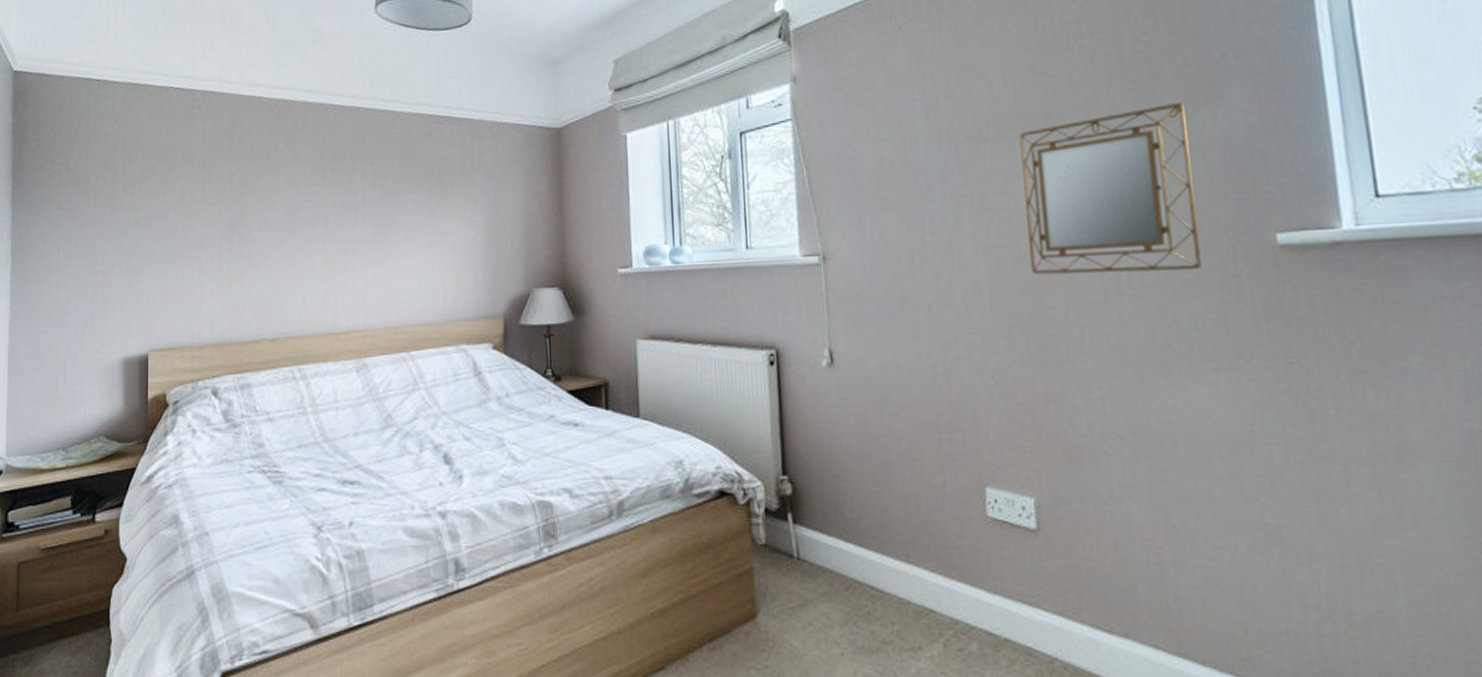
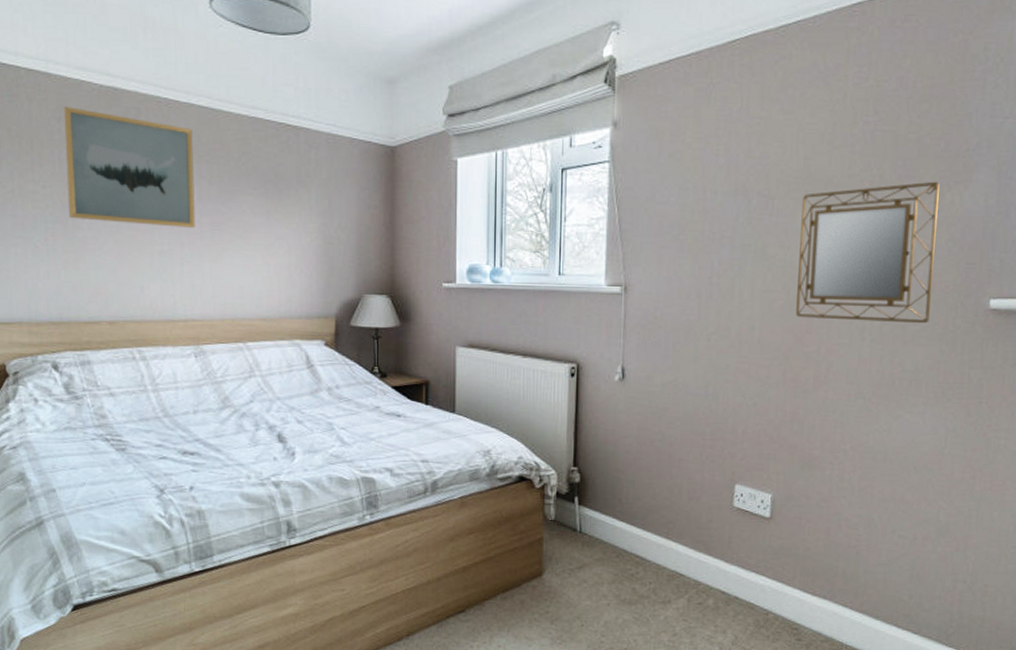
wall art: none [235,123,358,235] -> present [63,107,195,229]

